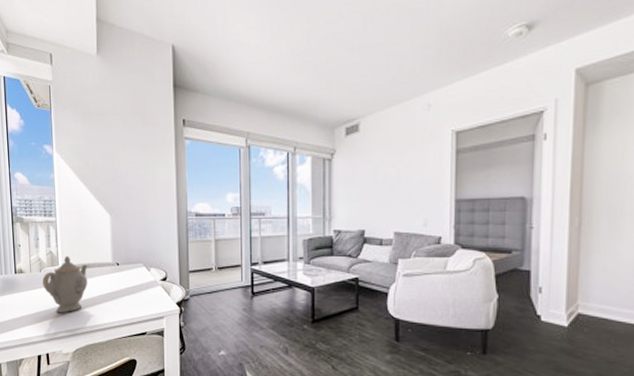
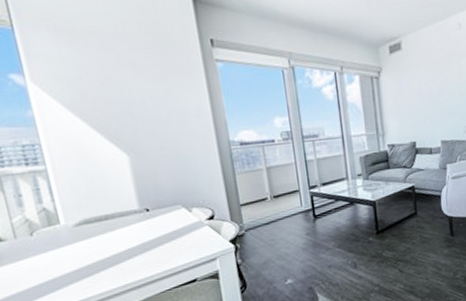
teapot: present [43,255,88,313] -> none [36,209,108,280]

